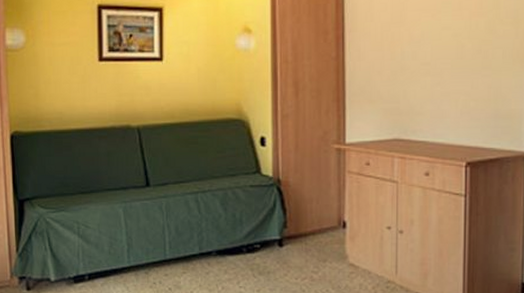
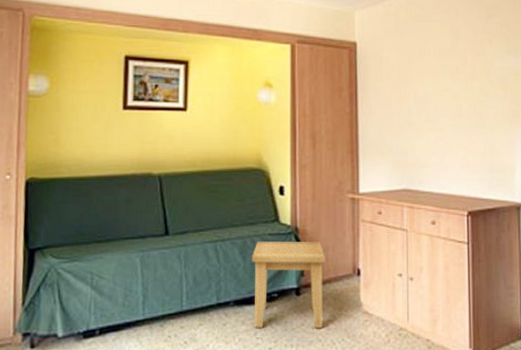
side table: none [232,193,309,280] -> present [251,242,325,329]

